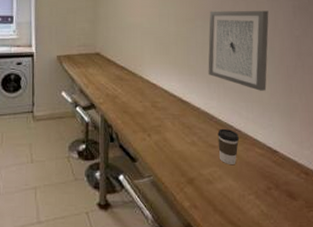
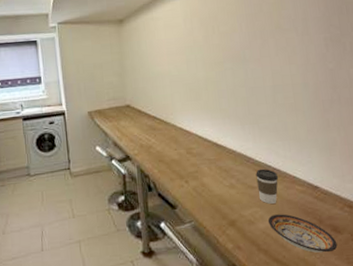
wall art: present [208,10,269,91] -> none [237,46,303,128]
bowl: none [226,175,292,218] -> present [268,214,338,253]

